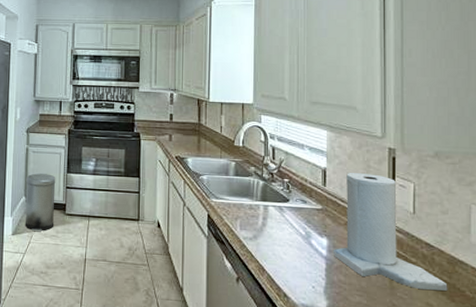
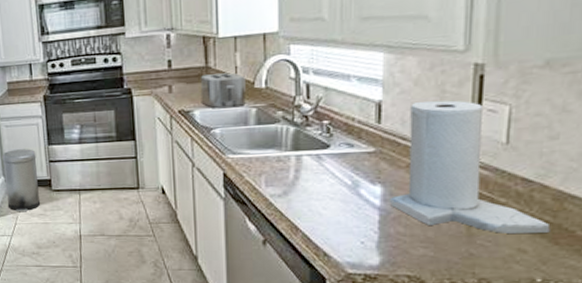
toaster: none [193,130,228,160] -> present [200,72,246,109]

